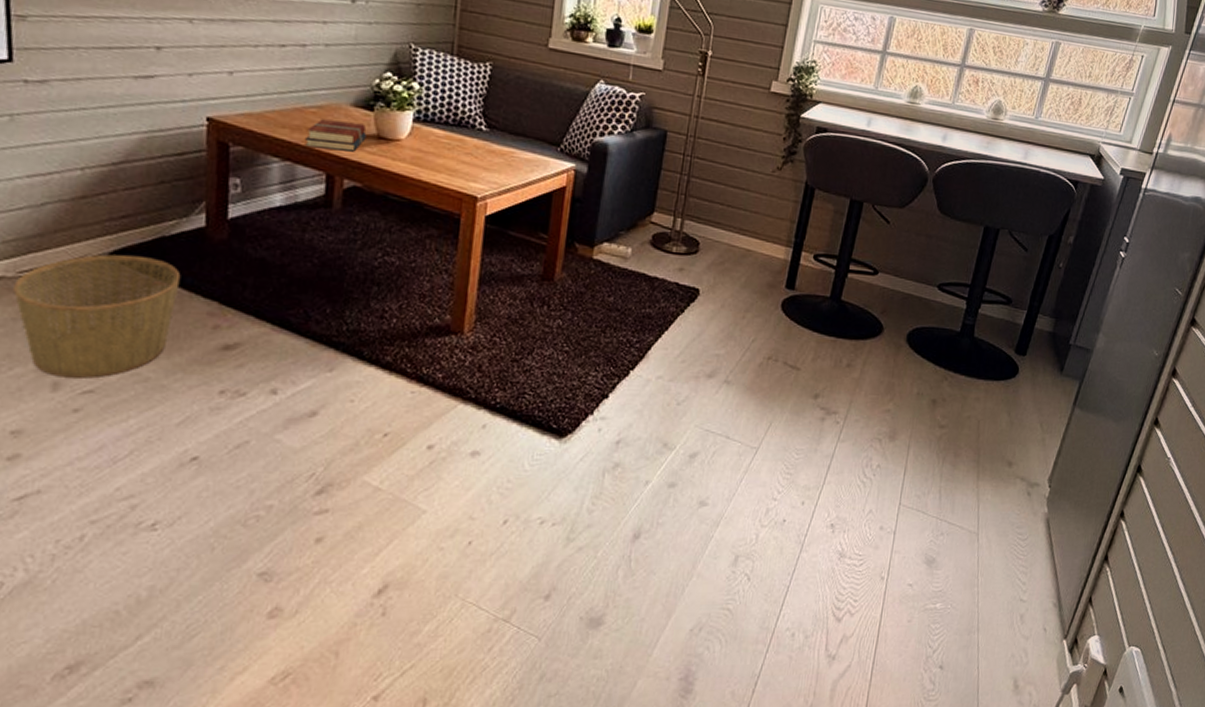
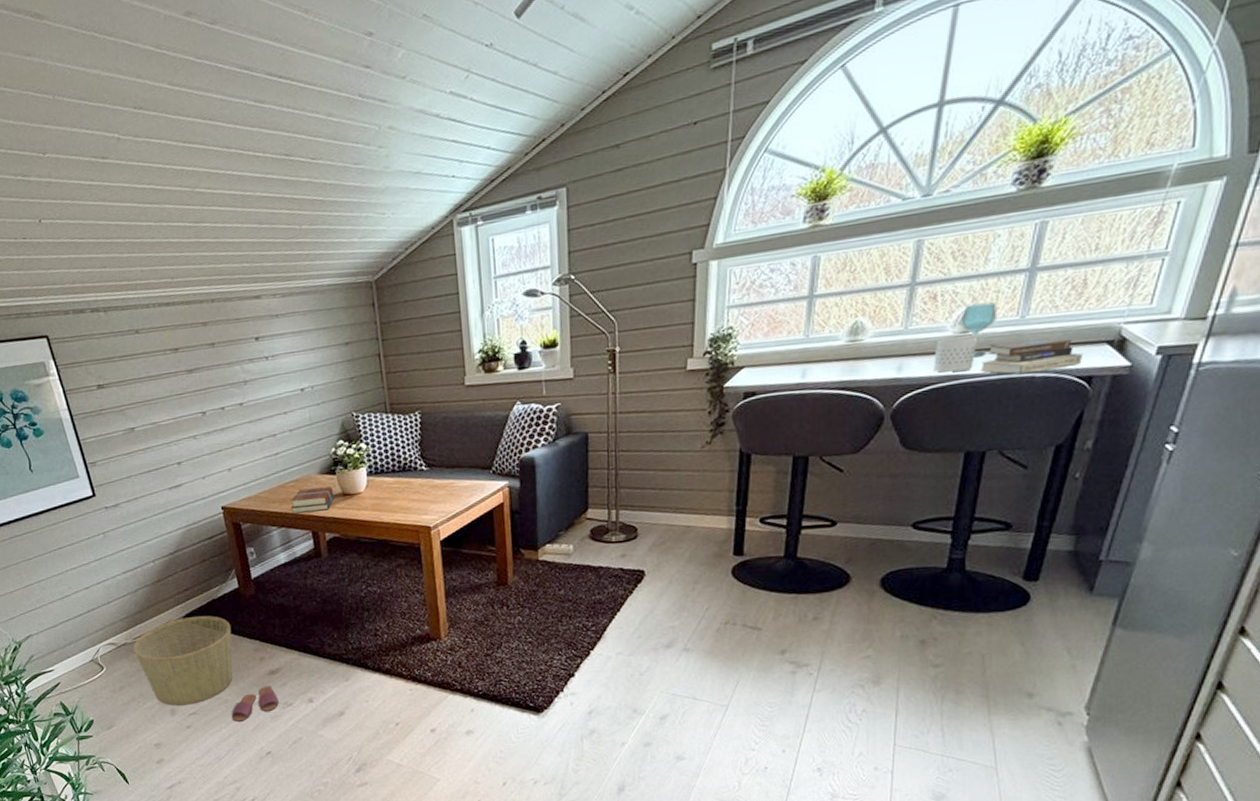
slippers: none [149,365,227,411] -> present [231,686,279,722]
mug: none [969,120,1004,153] -> present [934,336,978,373]
wine glass: none [992,96,1020,144] -> present [959,302,998,358]
books: none [1003,135,1073,169] -> present [980,337,1082,375]

